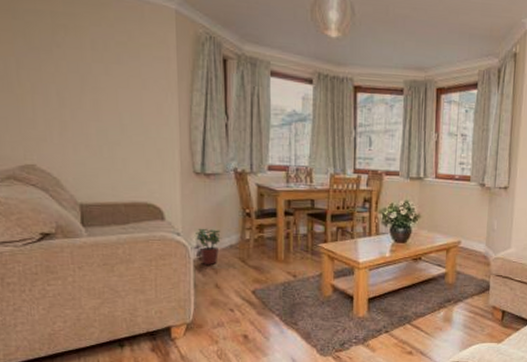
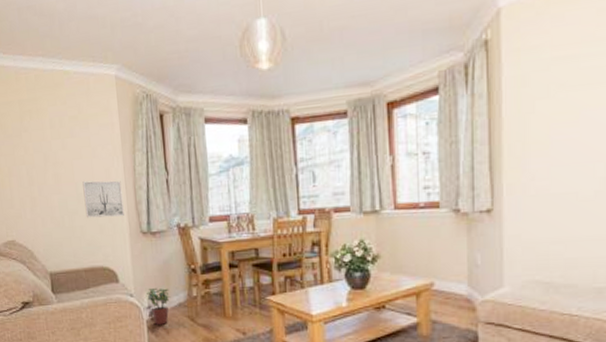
wall art: none [128,112,176,154] -> present [82,180,124,218]

